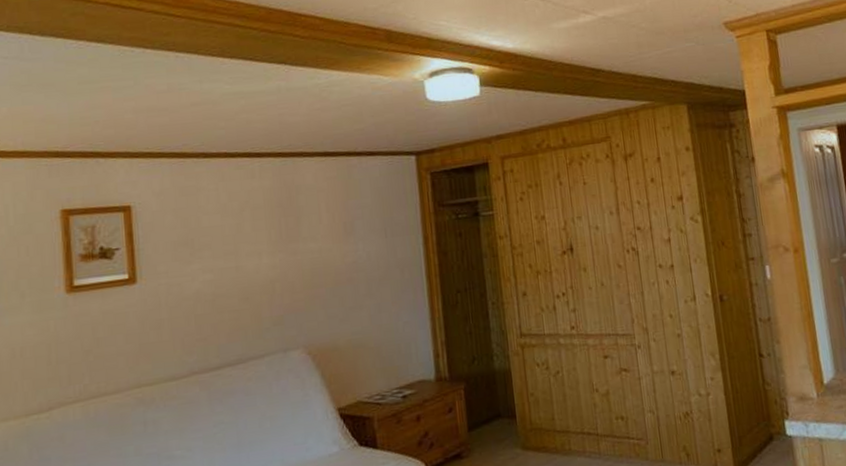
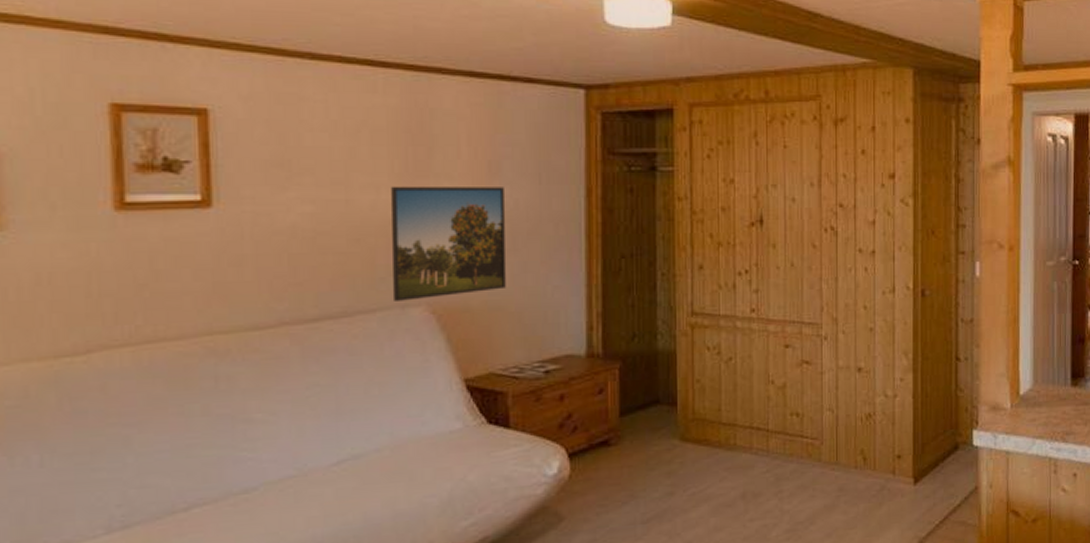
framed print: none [270,243,365,347] -> present [391,186,506,301]

